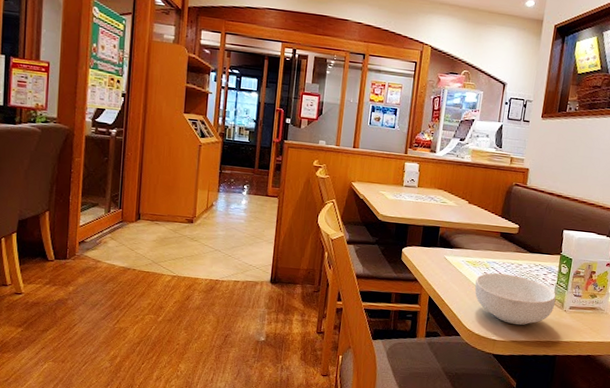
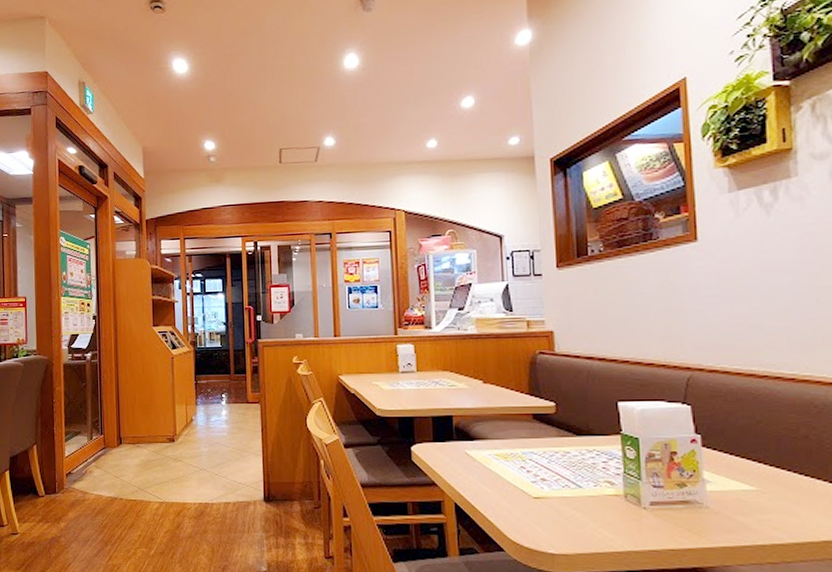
cereal bowl: present [474,273,556,326] -> none [511,466,627,533]

